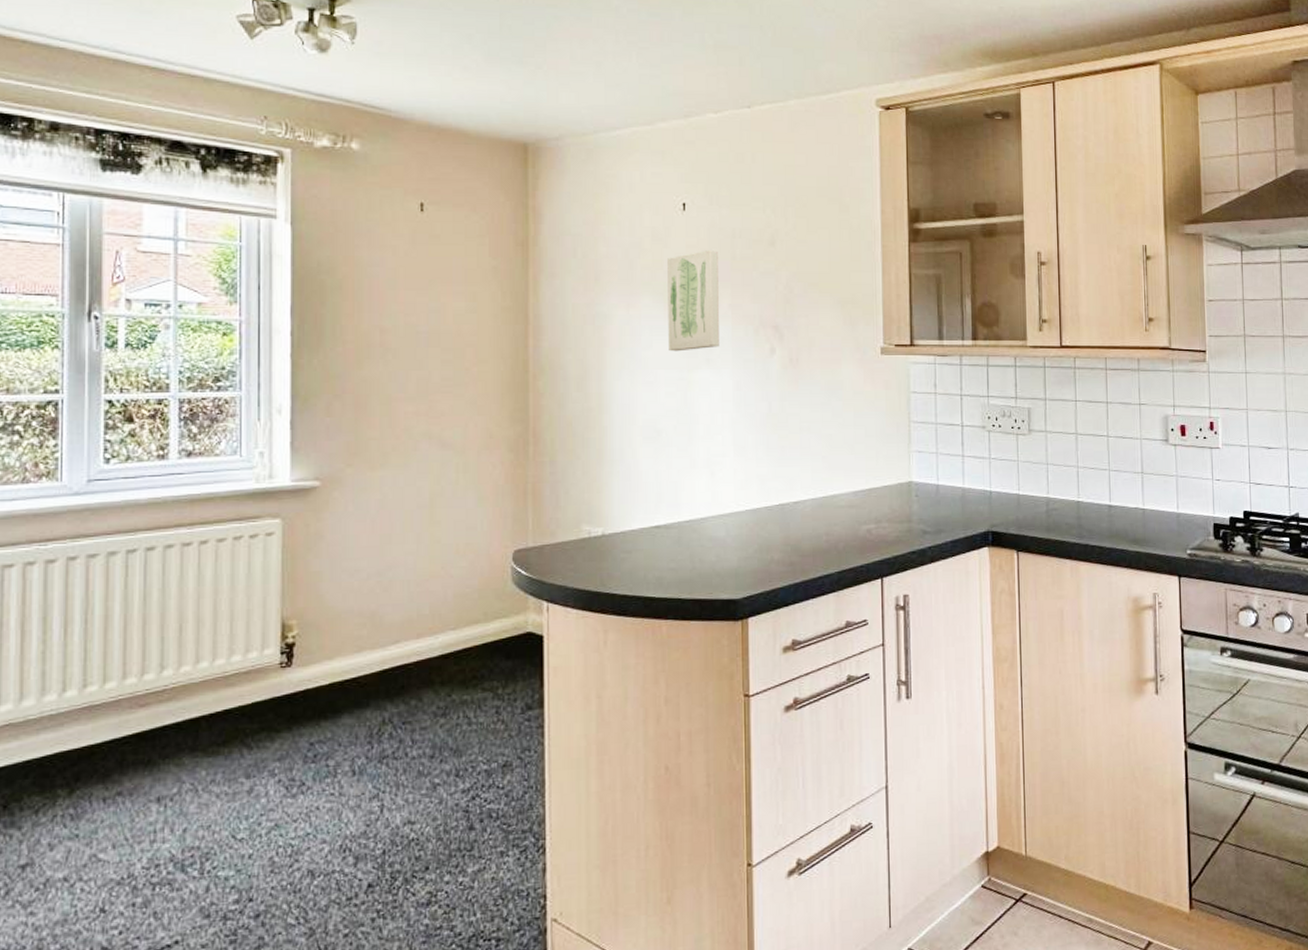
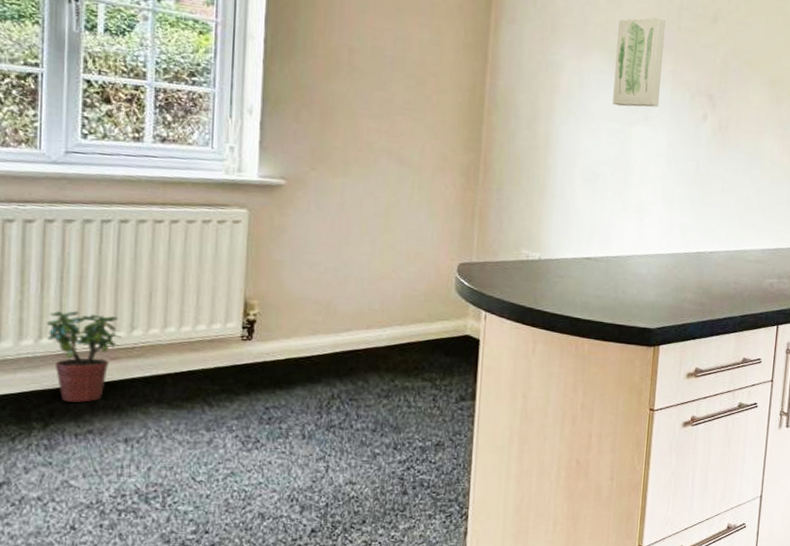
potted plant: none [70,656,151,761] -> present [46,311,122,403]

